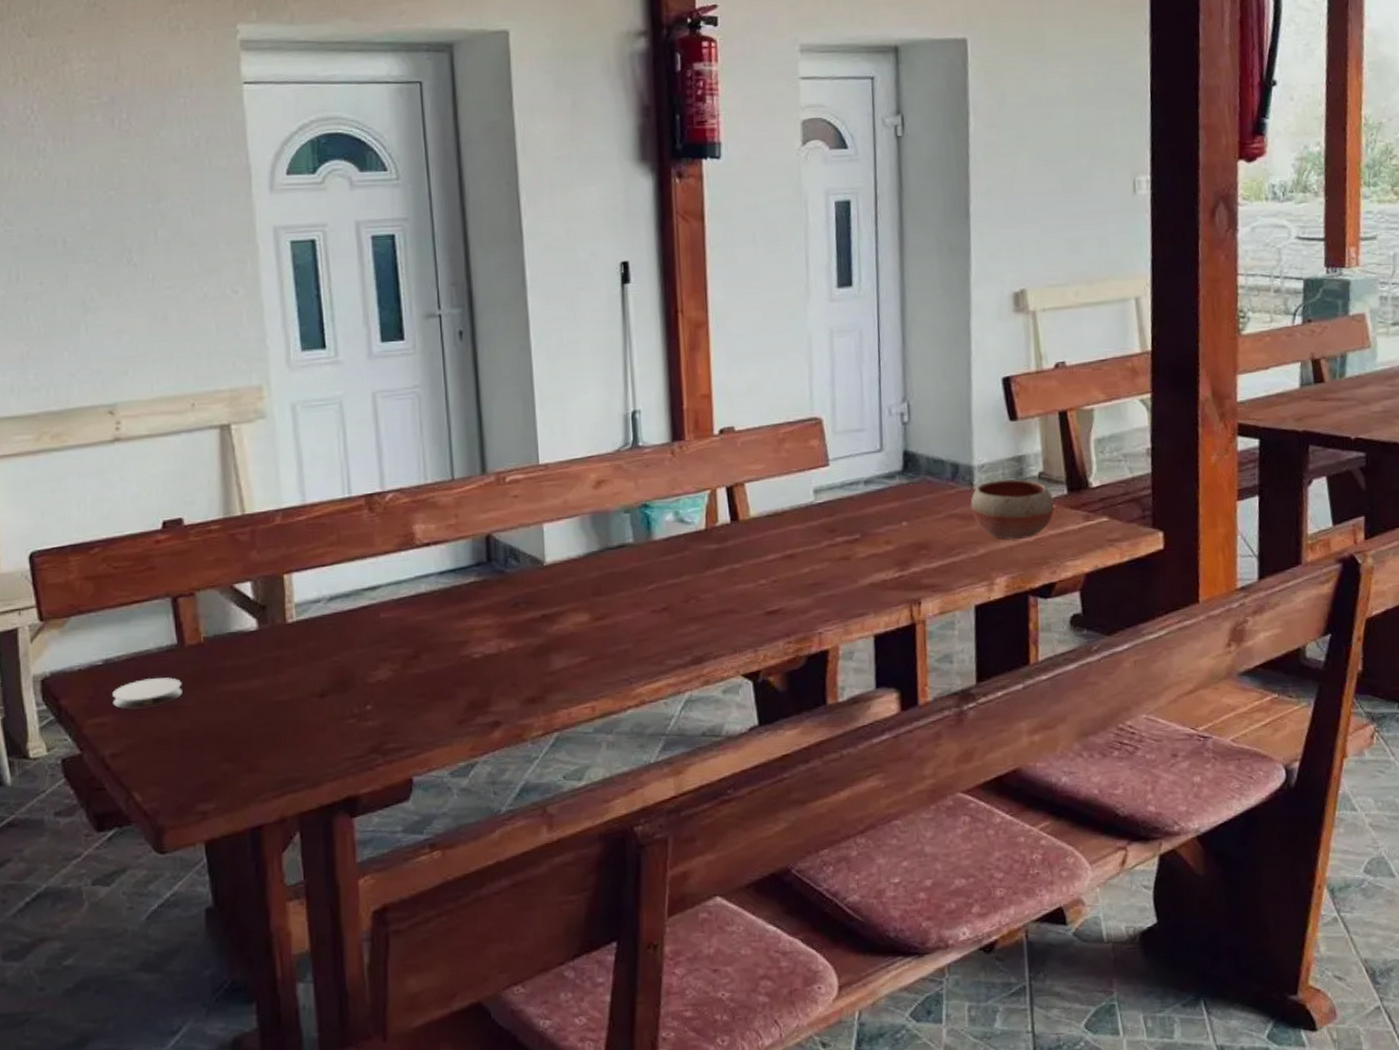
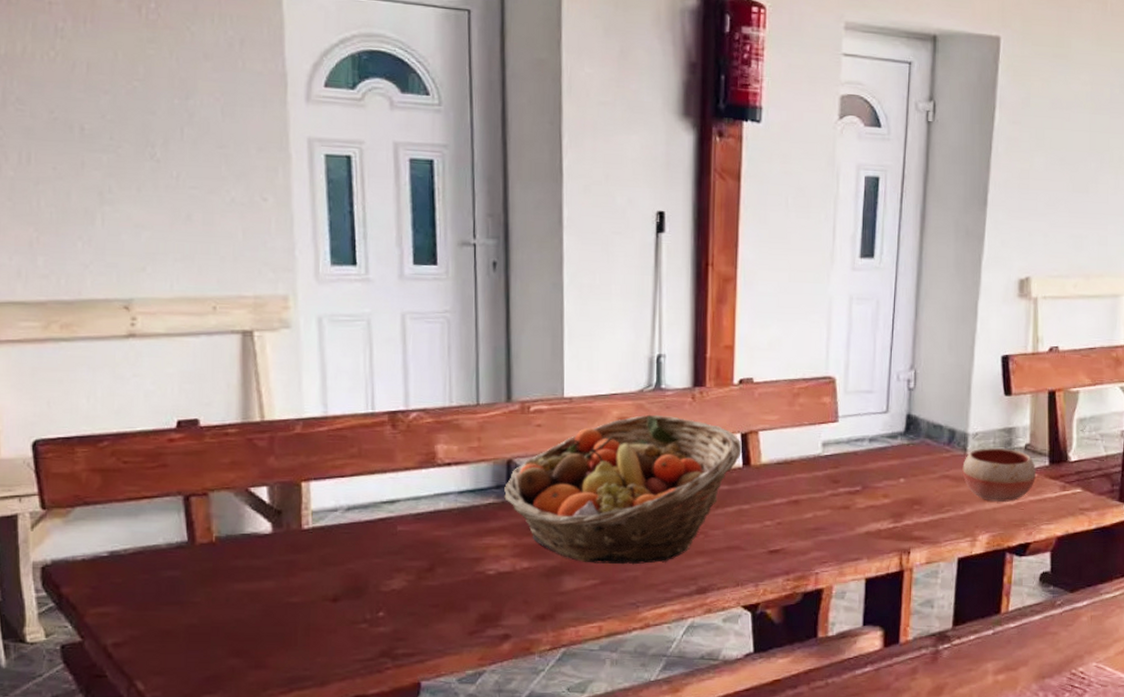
coaster: present [112,677,182,710] -> none [117,573,191,602]
fruit basket: none [485,474,728,639] -> present [504,414,742,565]

